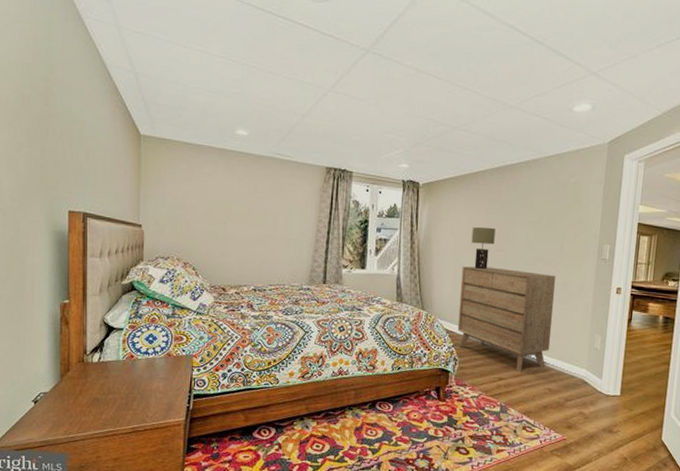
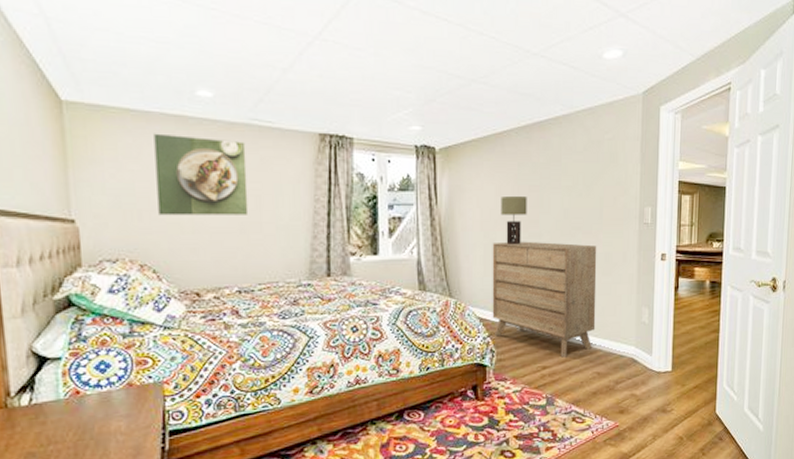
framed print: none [199,162,269,230] -> present [154,133,249,216]

